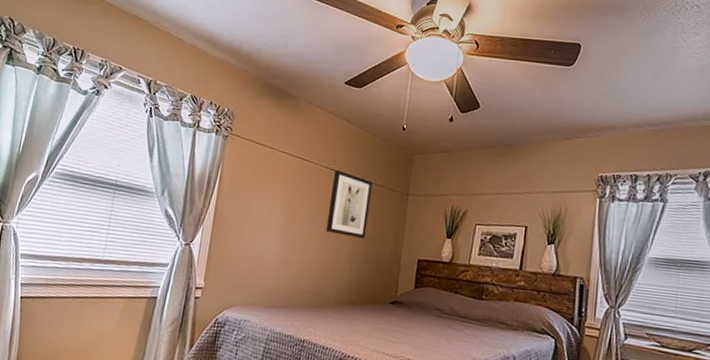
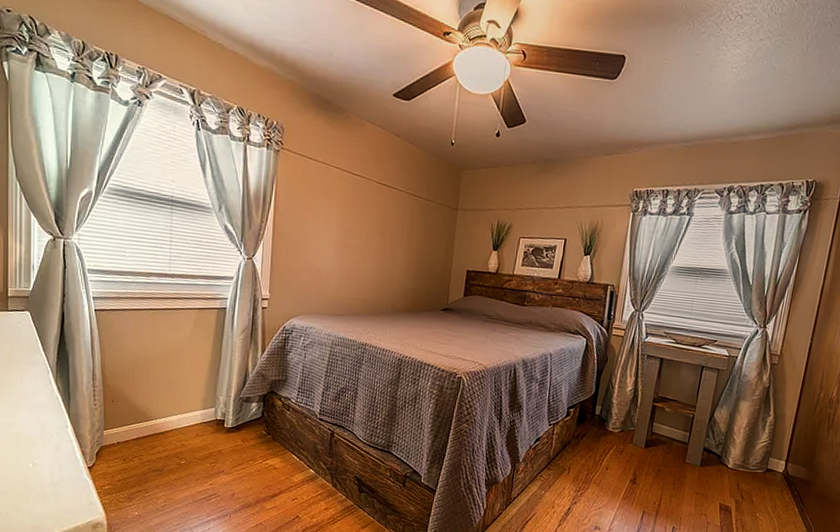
wall art: present [326,169,373,238] -> none [381,185,424,251]

